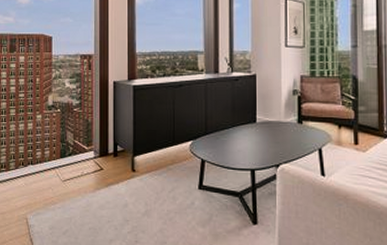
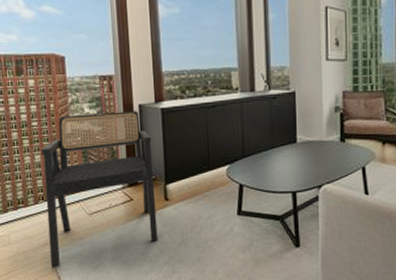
armchair: none [24,87,124,231] -> present [41,111,158,269]

